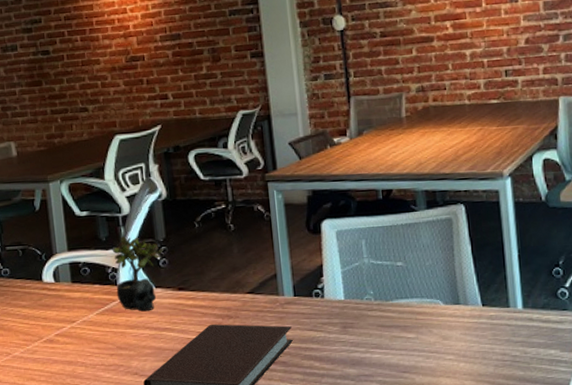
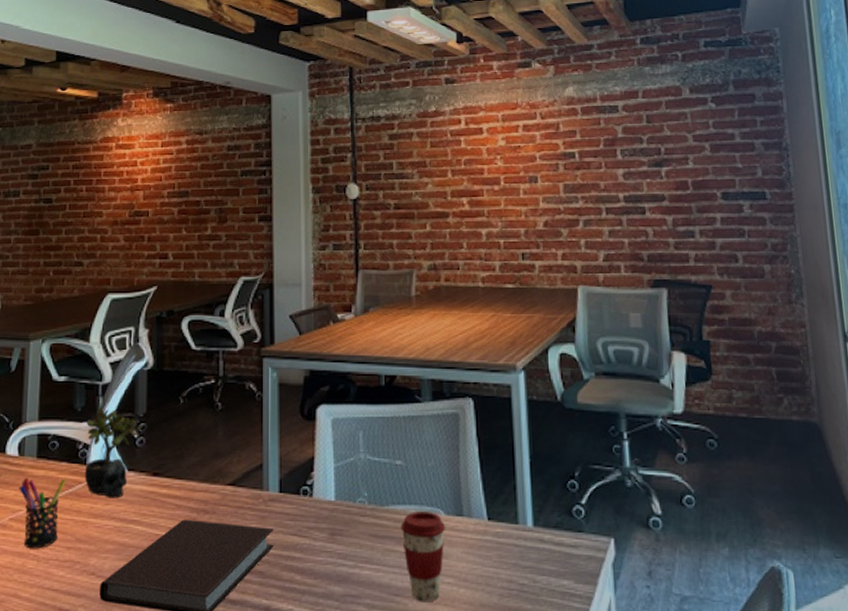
pen holder: none [59,298,101,358] -> present [19,477,66,549]
coffee cup: none [404,303,445,376] -> present [400,511,445,602]

